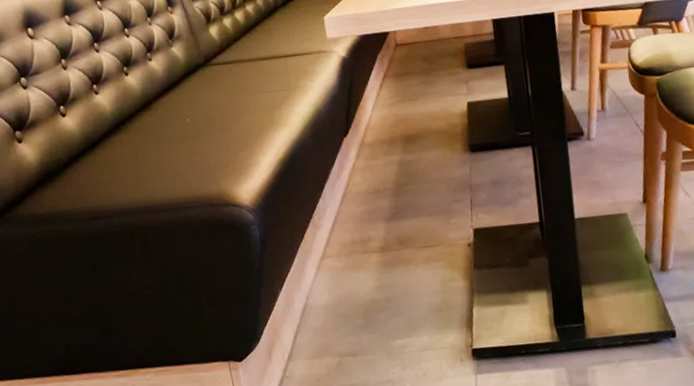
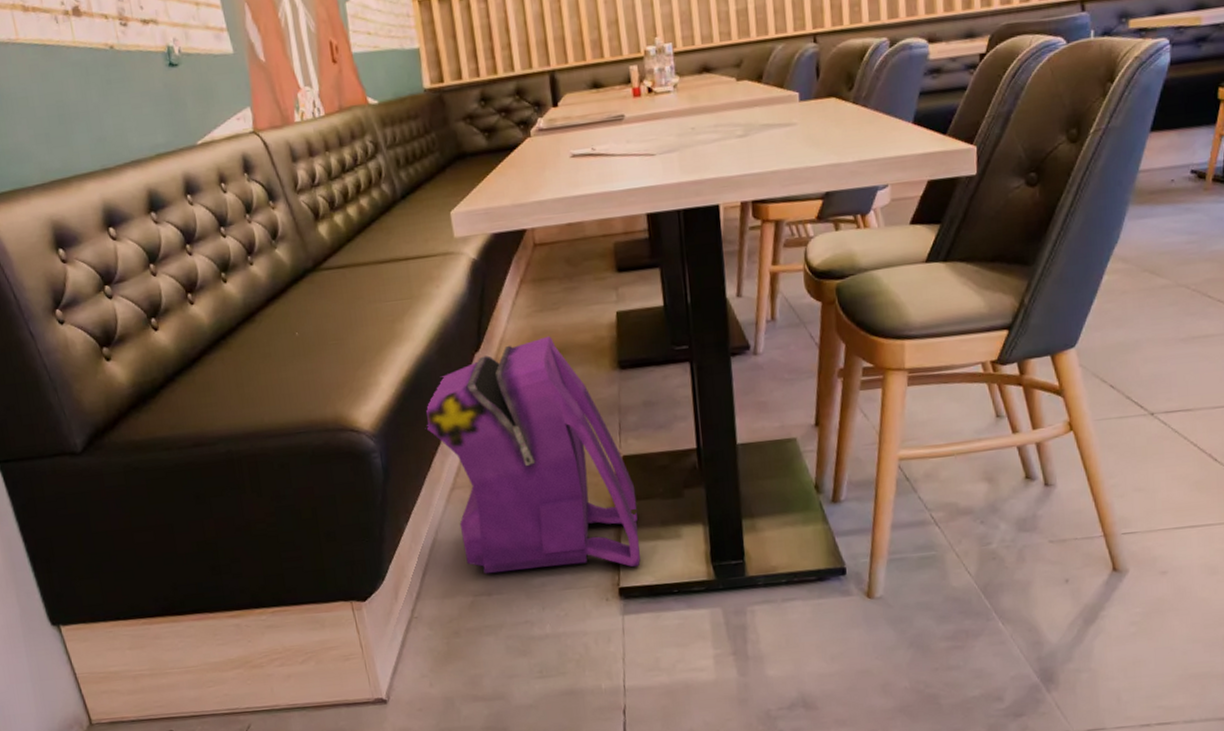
backpack: none [298,123,491,337] -> present [425,336,641,574]

